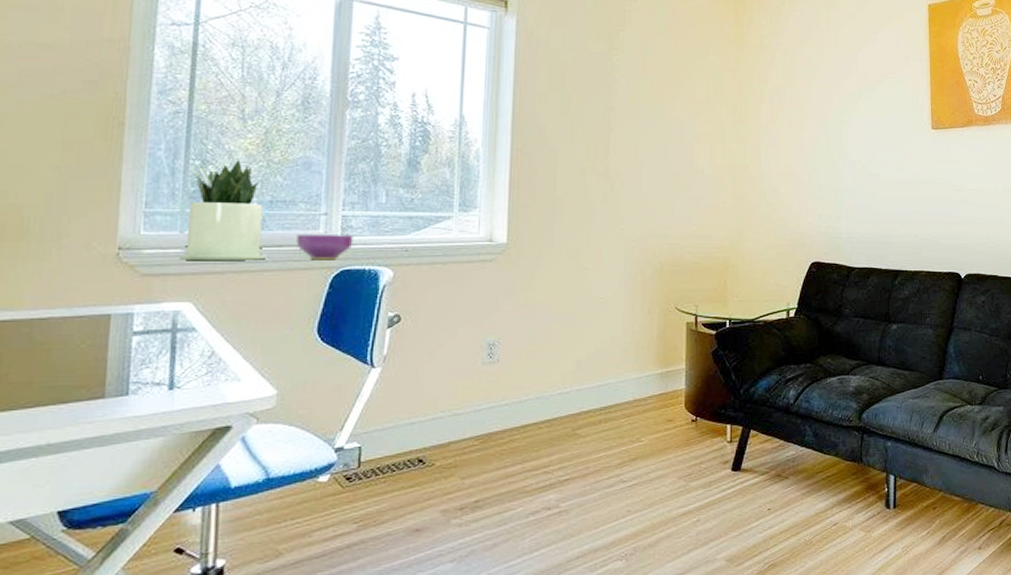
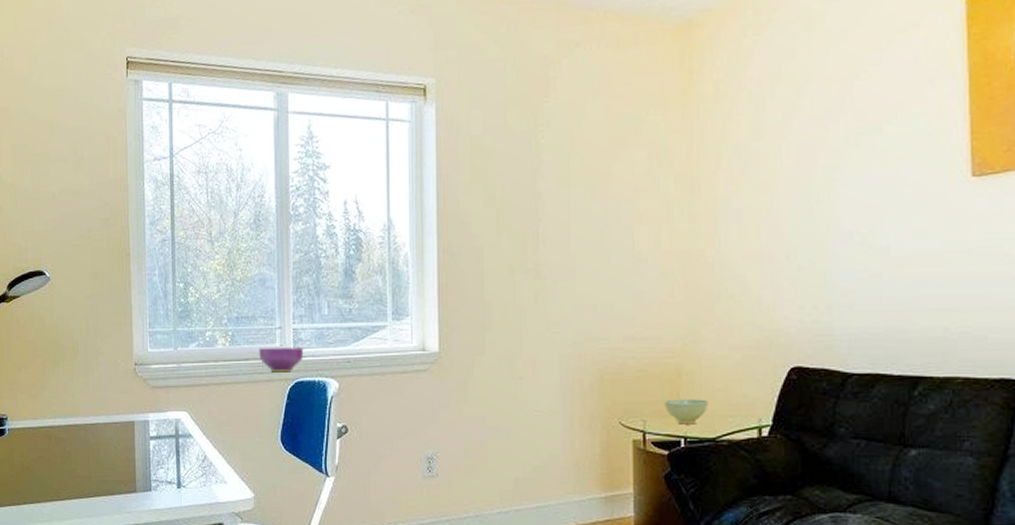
planter: present [177,160,267,262] -> none [174,280,238,375]
bowl: none [713,287,749,309] -> present [664,399,709,425]

